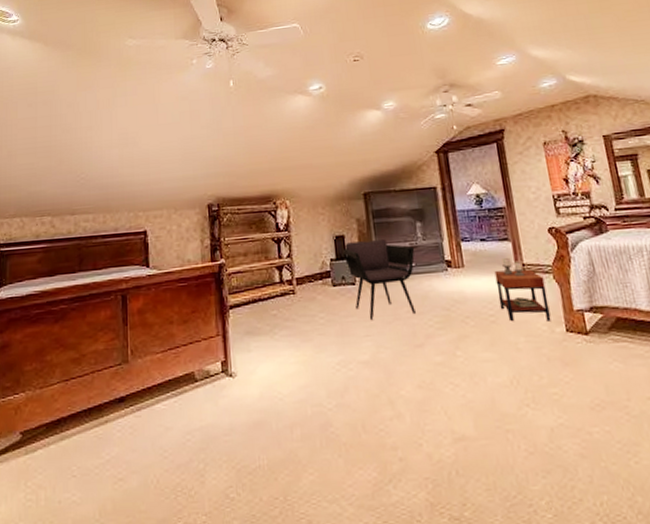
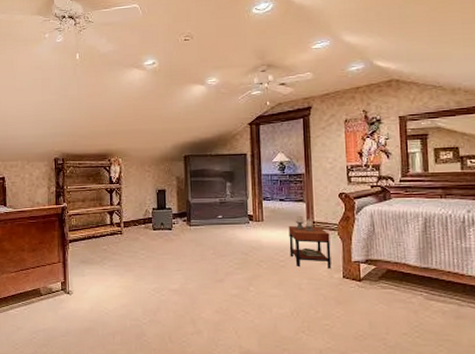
armchair: present [342,238,416,321] -> none [163,194,223,259]

